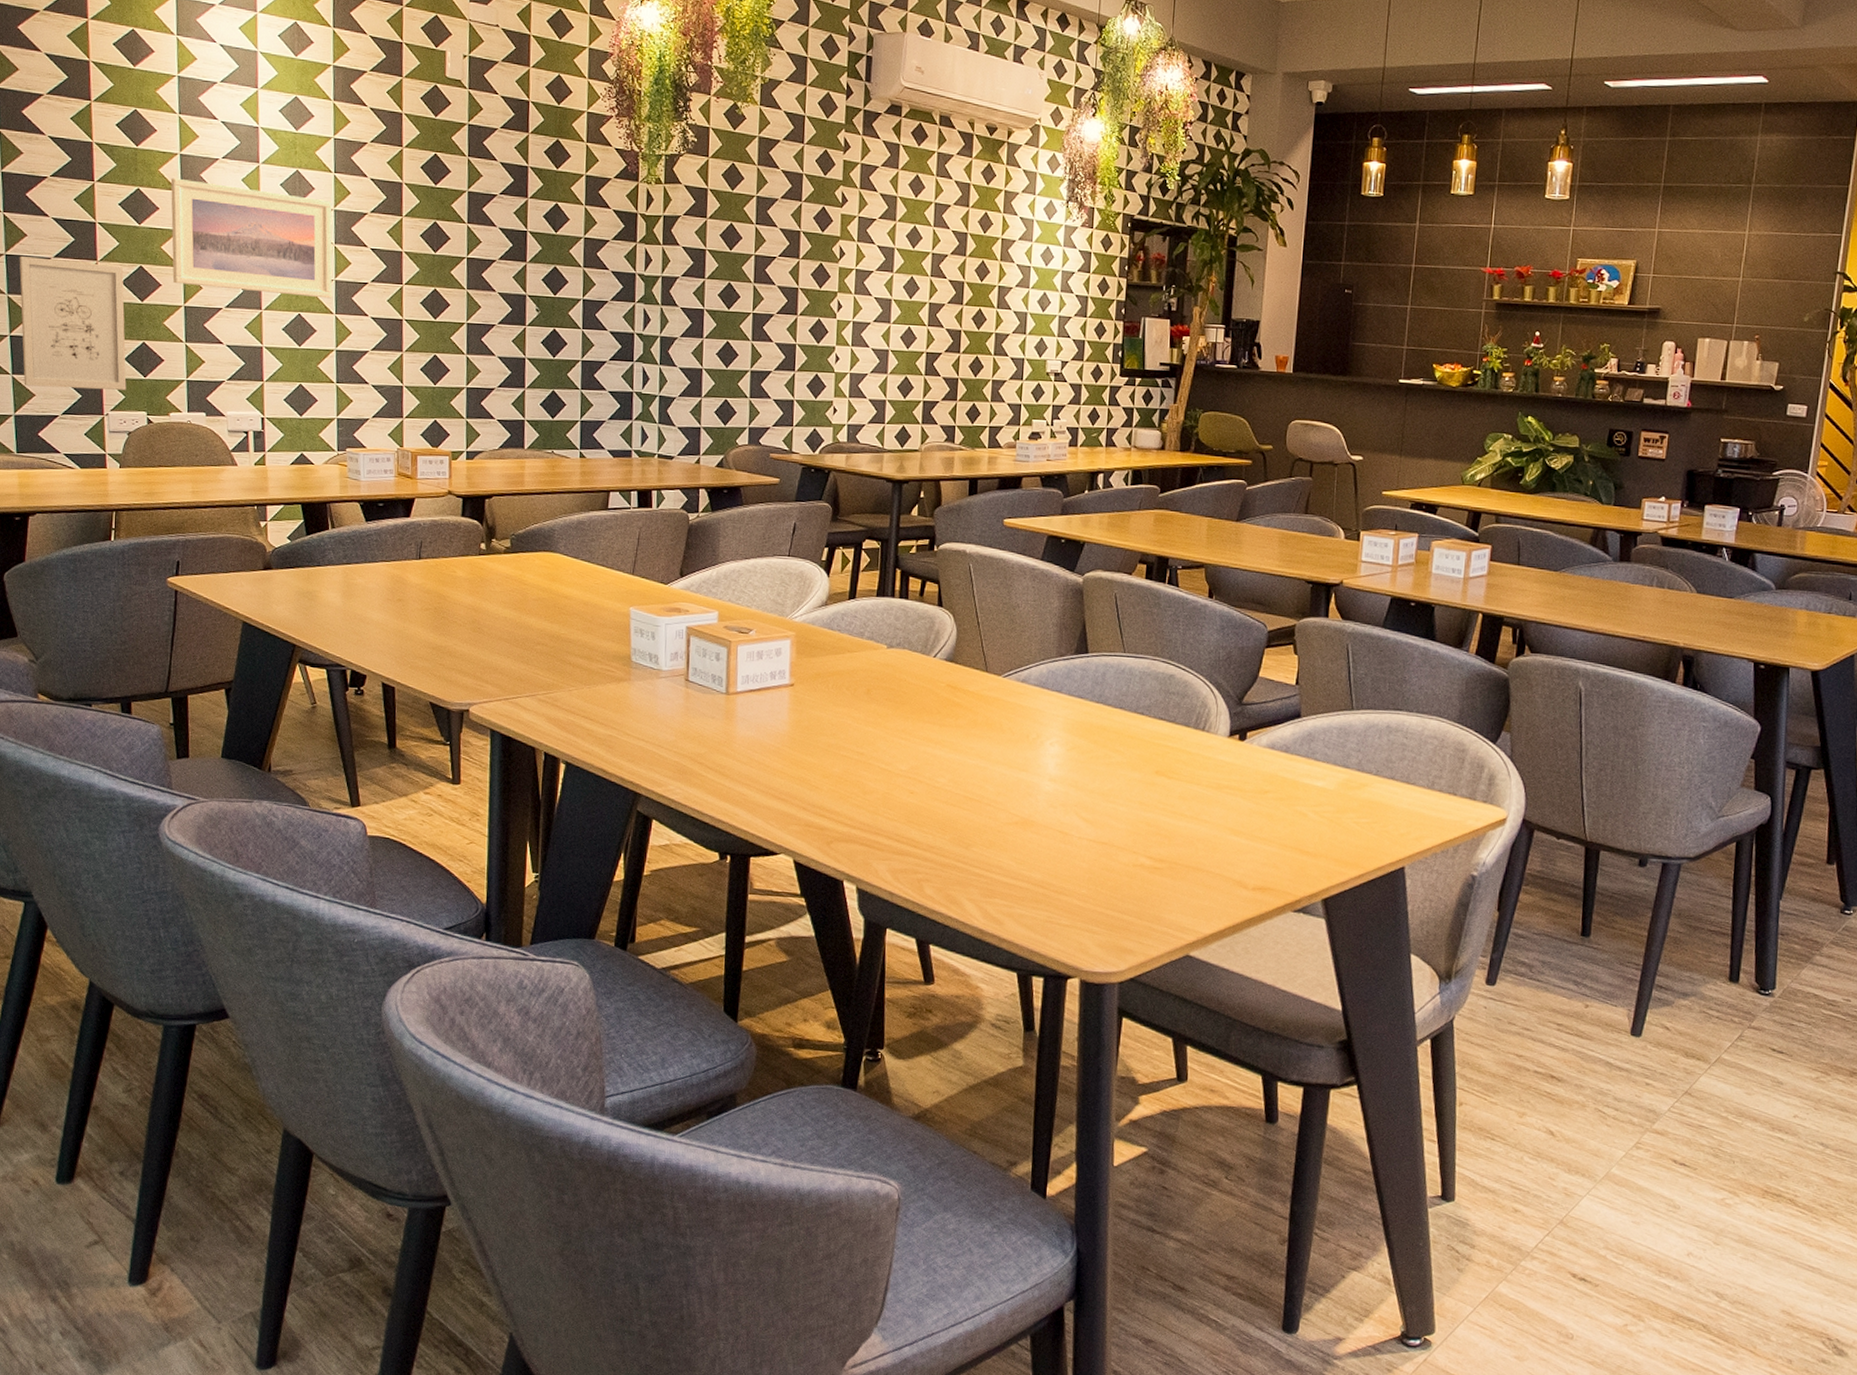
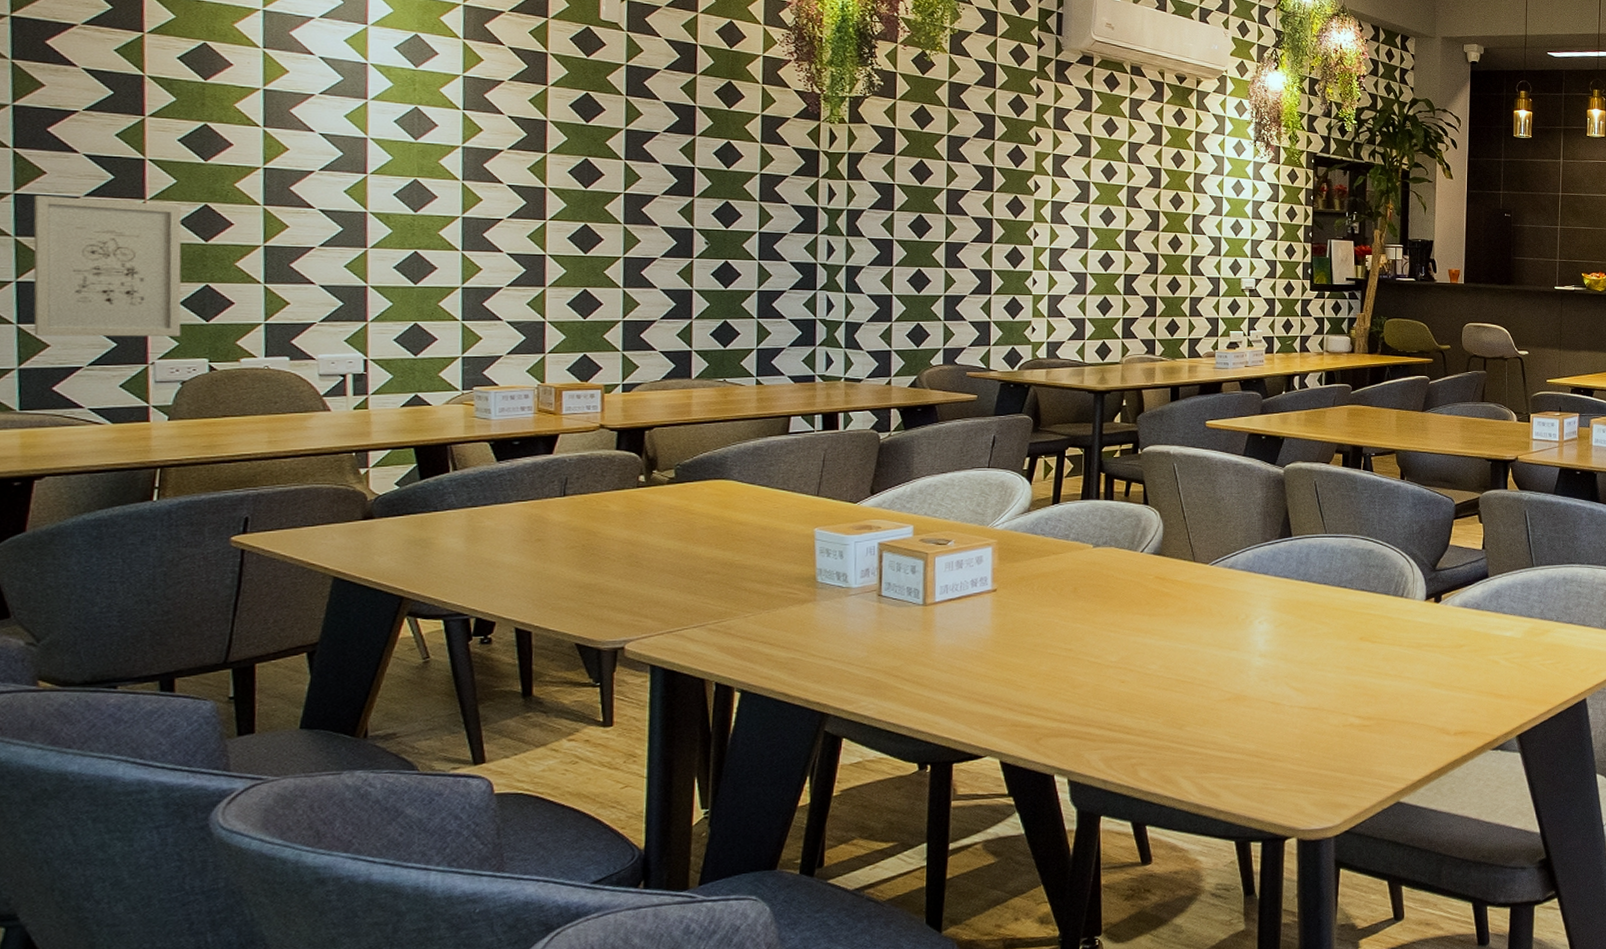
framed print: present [170,178,333,299] -> none [249,113,460,235]

